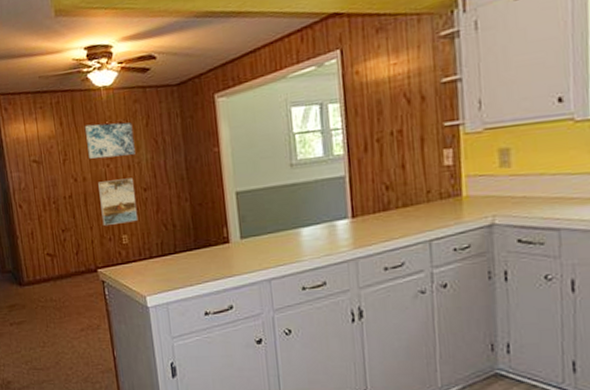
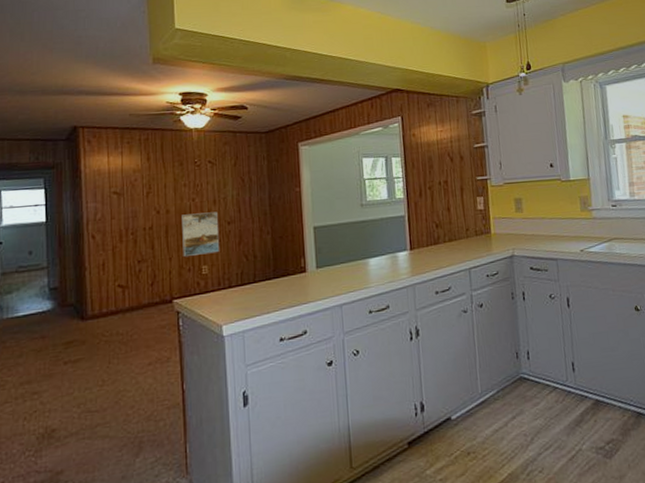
wall art: present [84,122,135,159] -> none [172,161,222,193]

